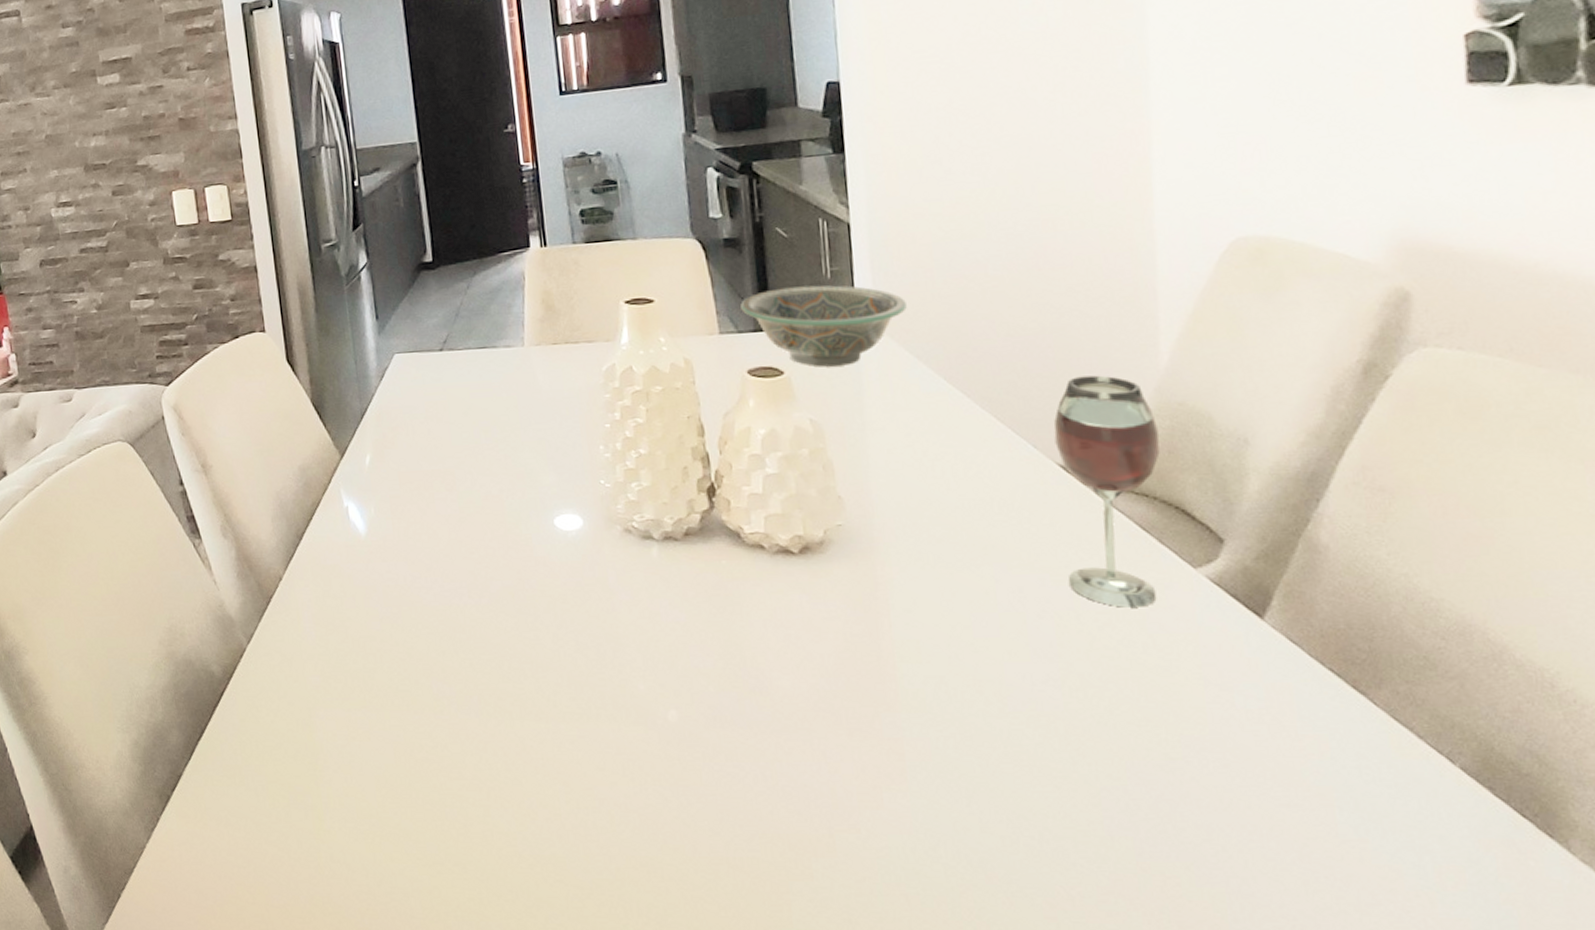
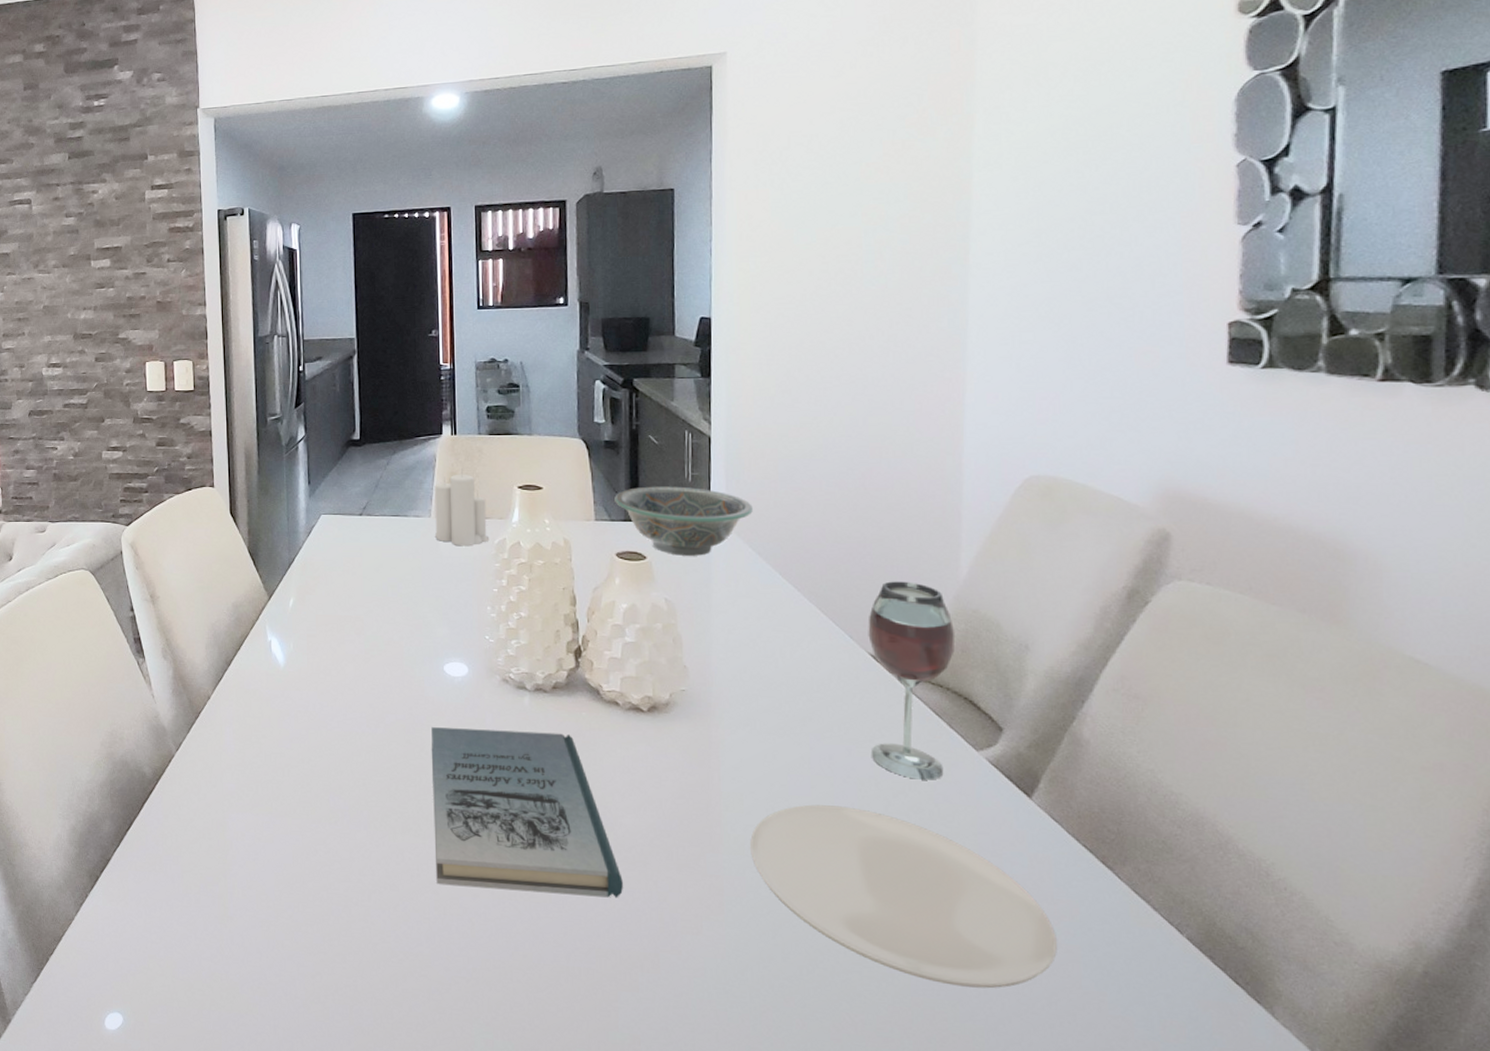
candle: none [525,286,596,378] -> present [434,469,490,547]
book: none [545,587,786,774] -> present [431,727,623,898]
plate: none [932,646,1306,845] -> present [750,804,1057,989]

